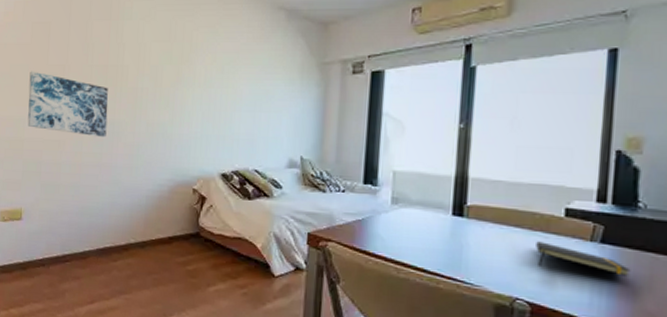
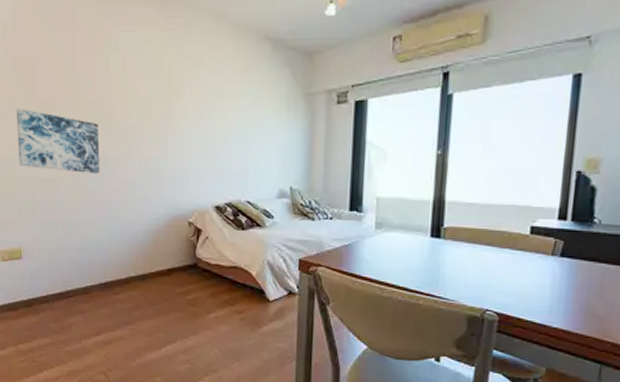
notepad: present [536,241,631,277] -> none [504,258,585,285]

